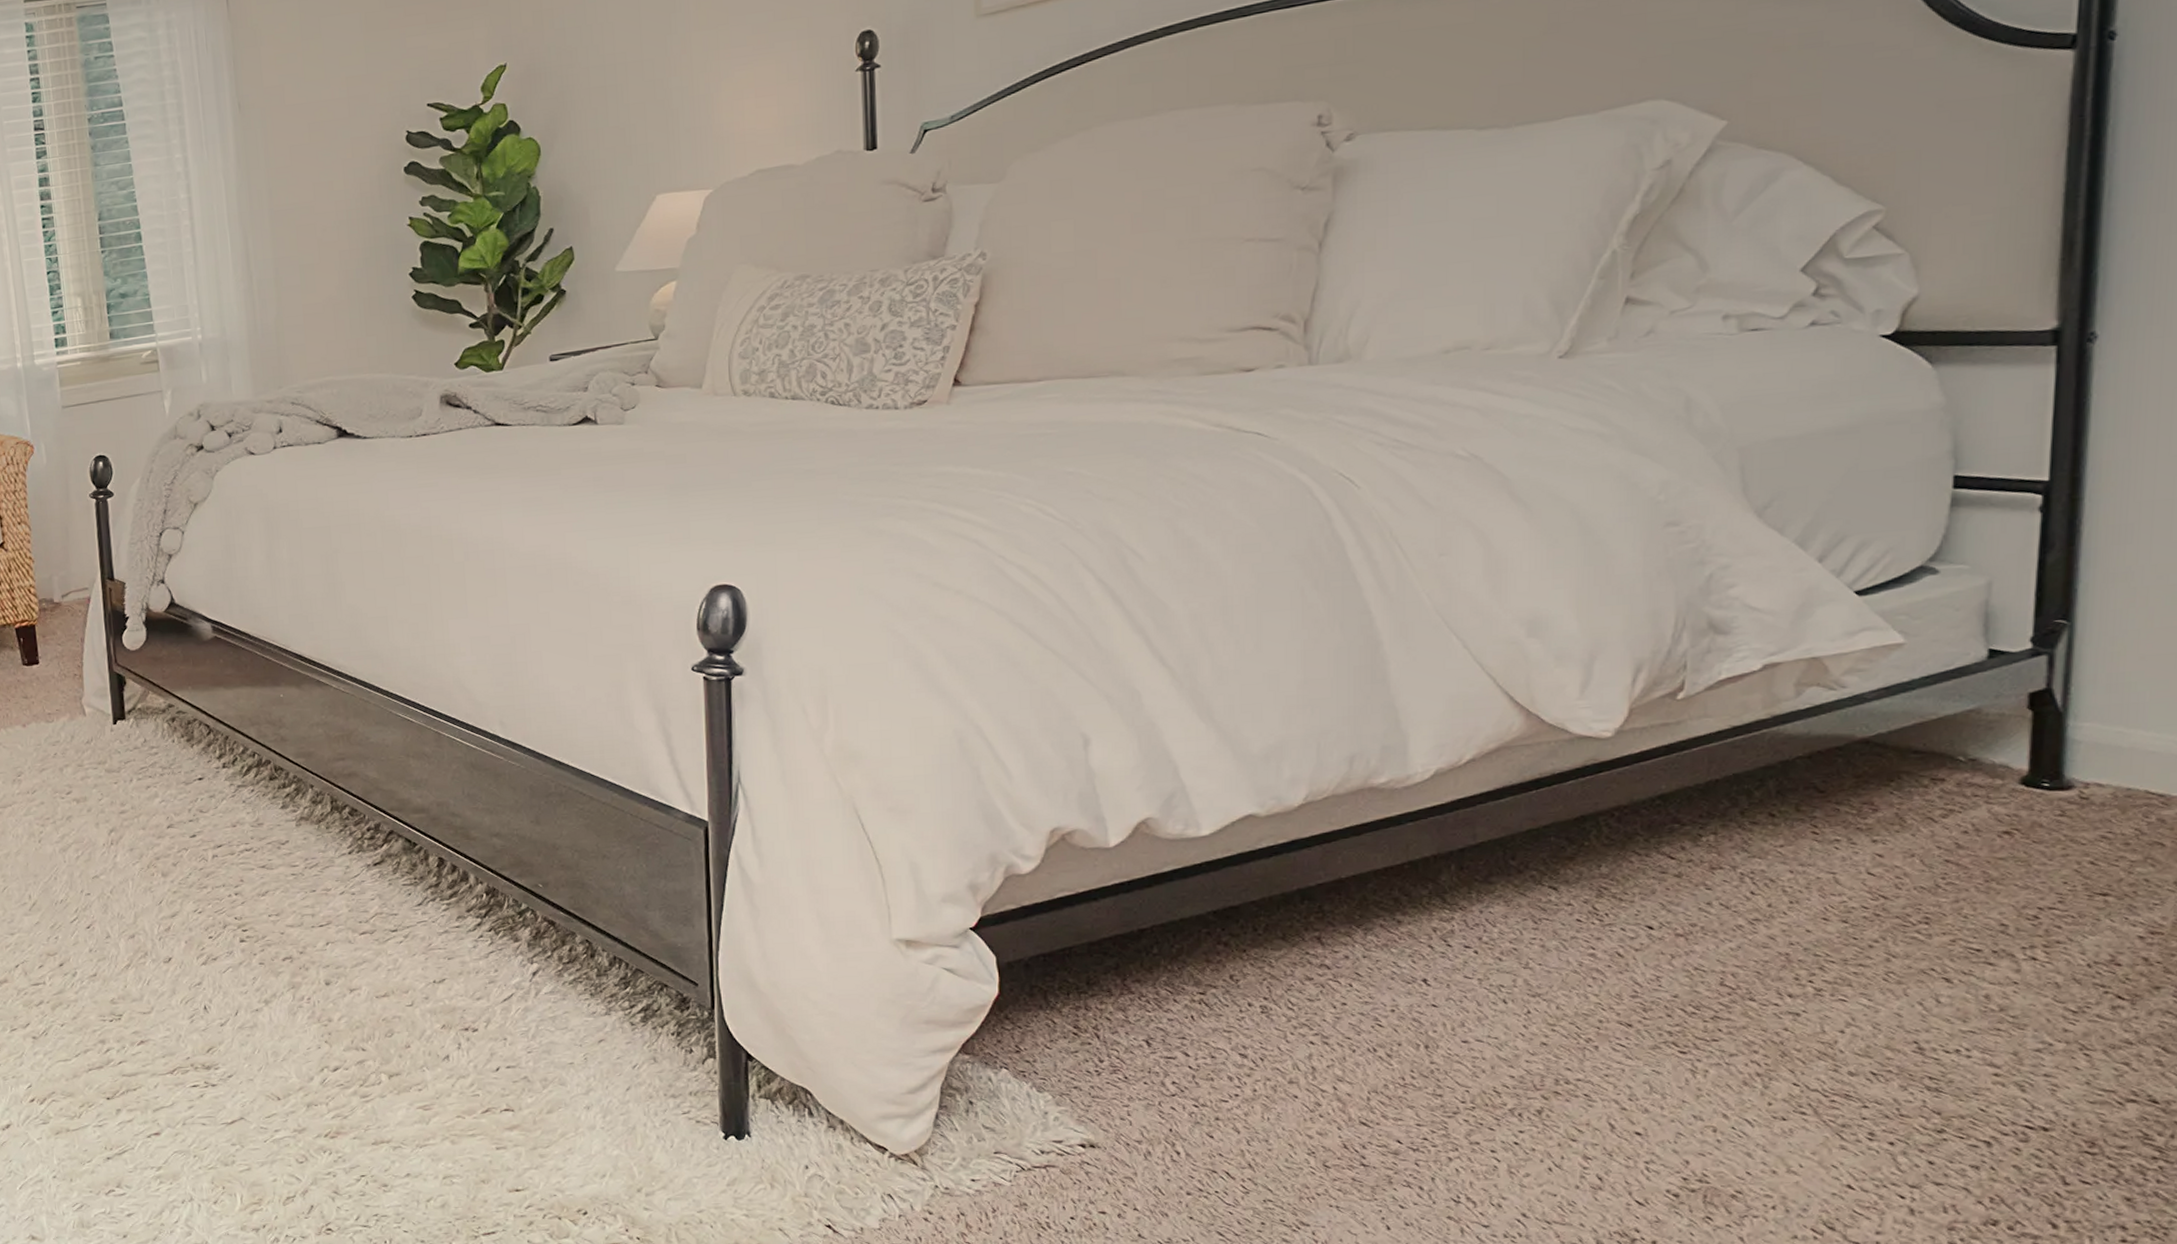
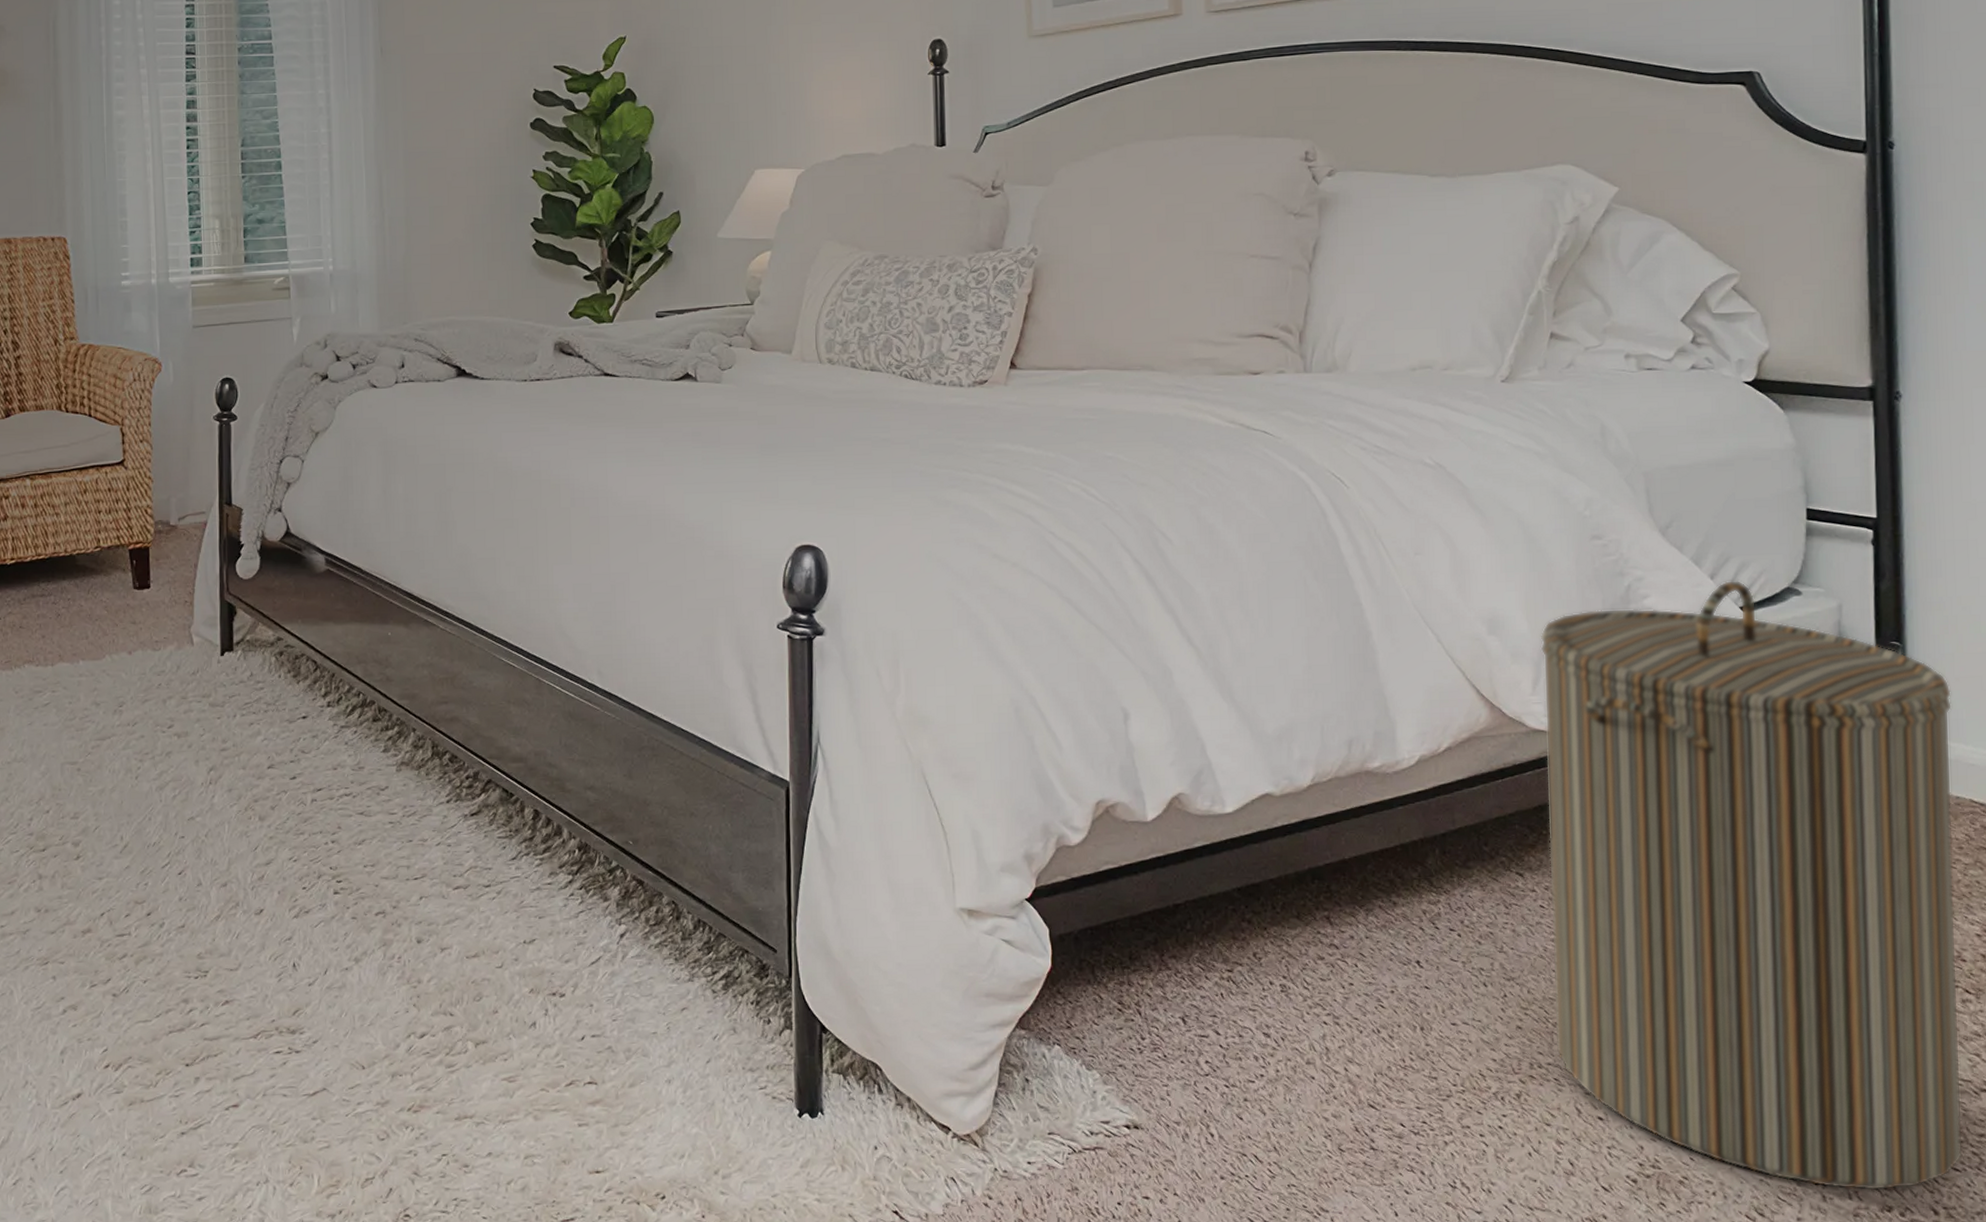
laundry hamper: none [1587,561,2132,1205] -> present [1540,580,1963,1191]

